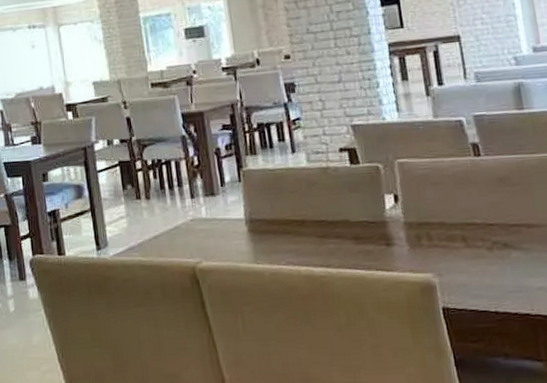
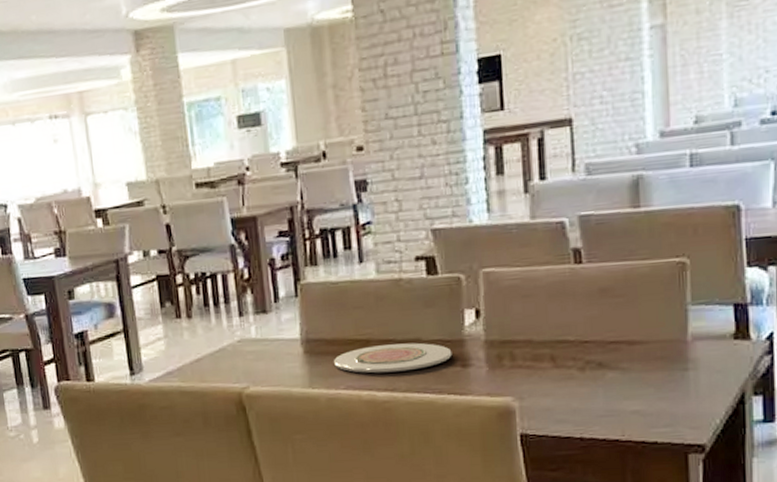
plate: none [275,223,377,251] -> present [334,342,452,374]

